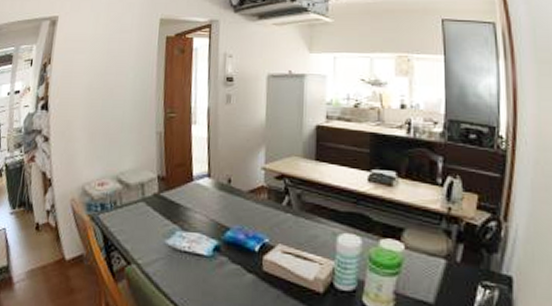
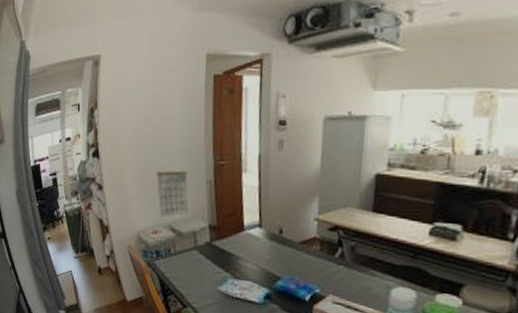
calendar: none [106,122,138,169] -> present [156,170,189,218]

